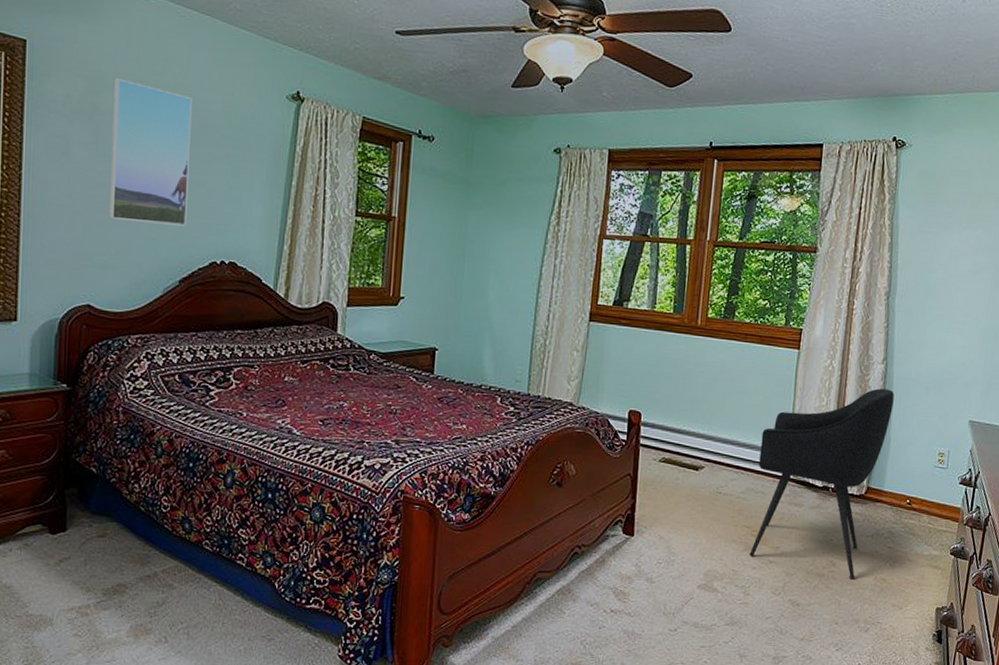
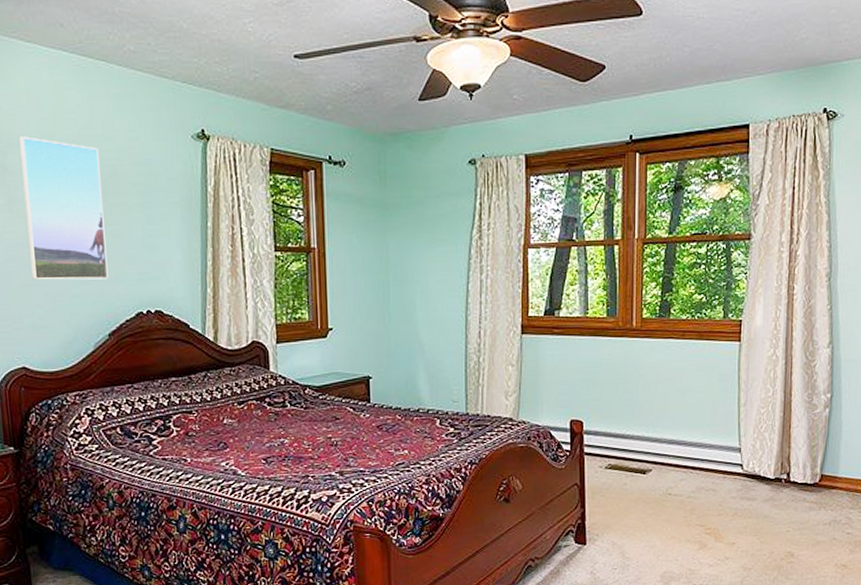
armchair: present [749,388,895,579] -> none [705,373,843,568]

